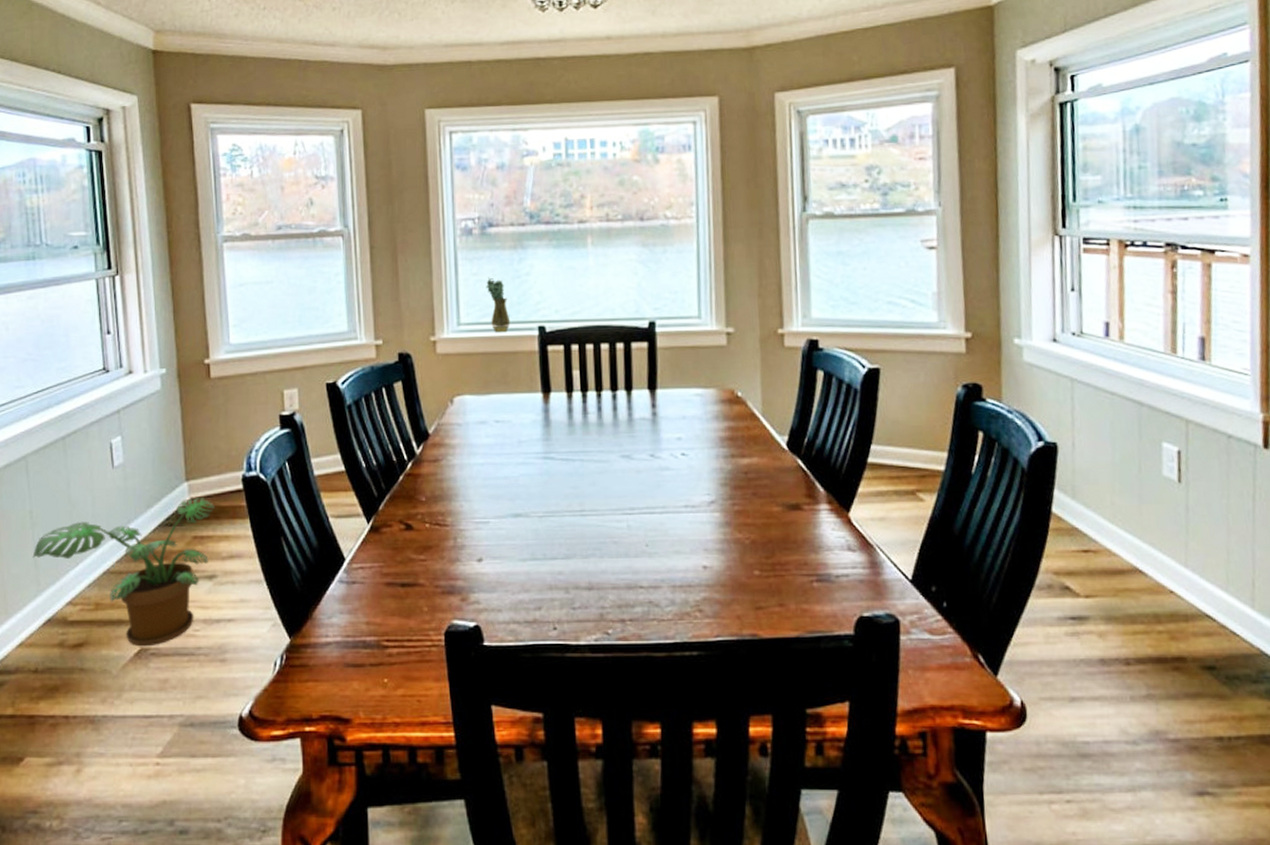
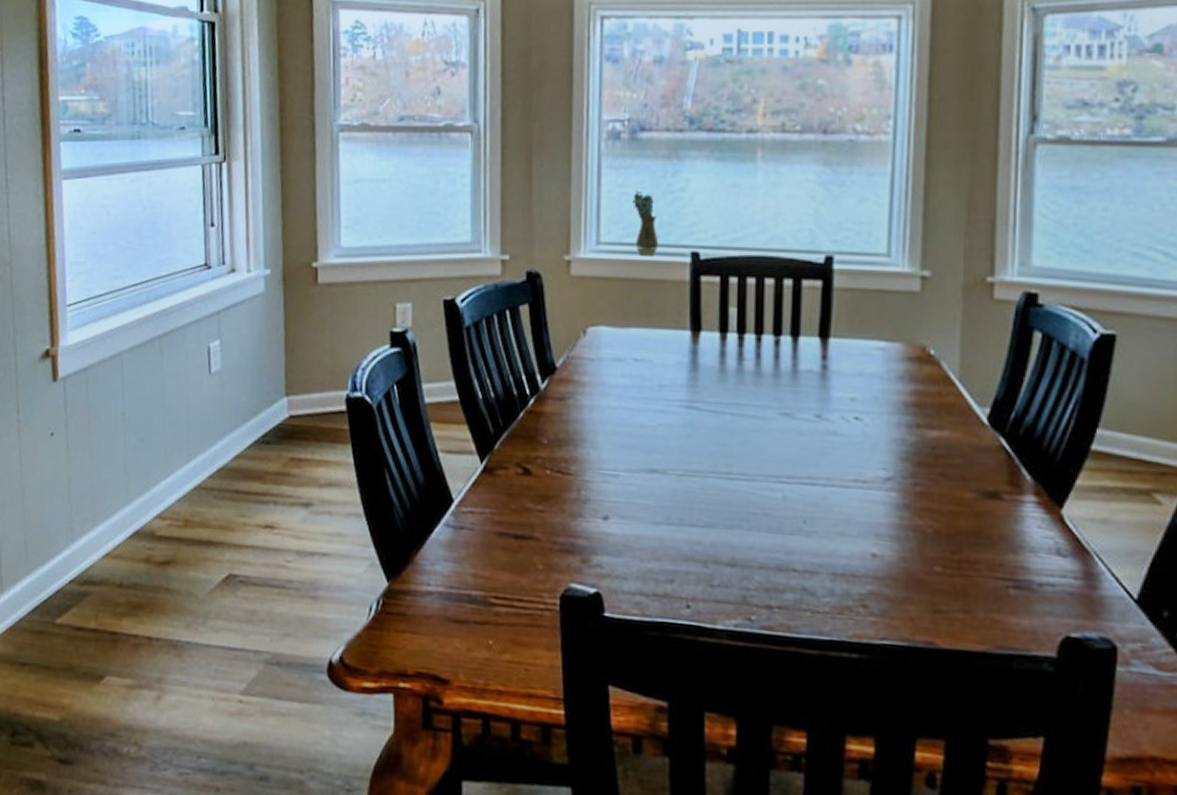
potted plant: present [32,498,215,646] -> none [123,415,315,573]

